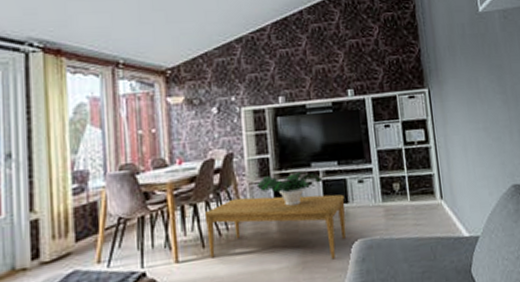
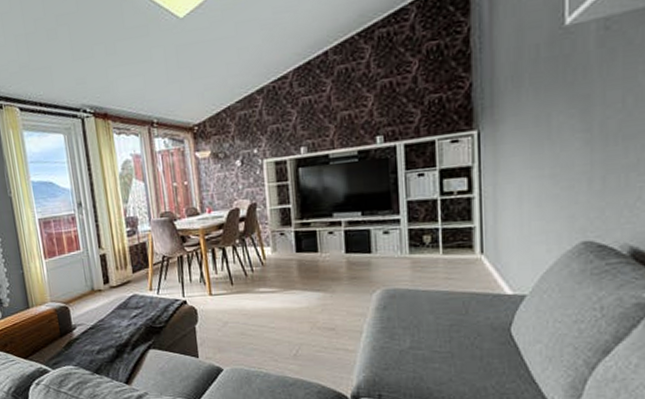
coffee table: present [204,194,346,260] -> none [231,244,368,305]
potted plant: present [256,172,323,206] -> none [278,222,345,253]

